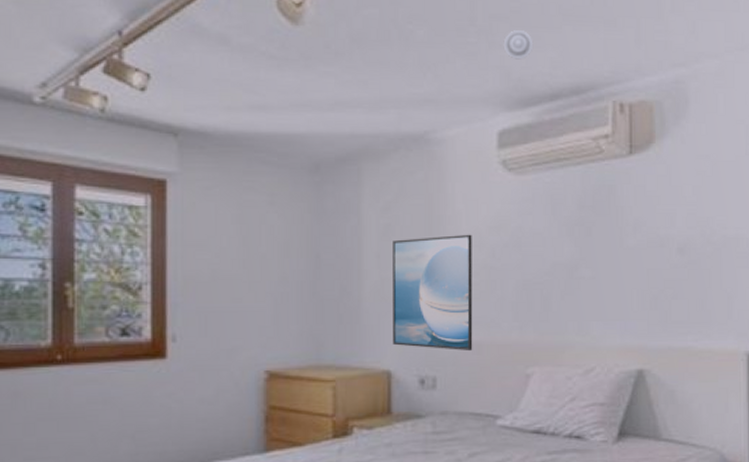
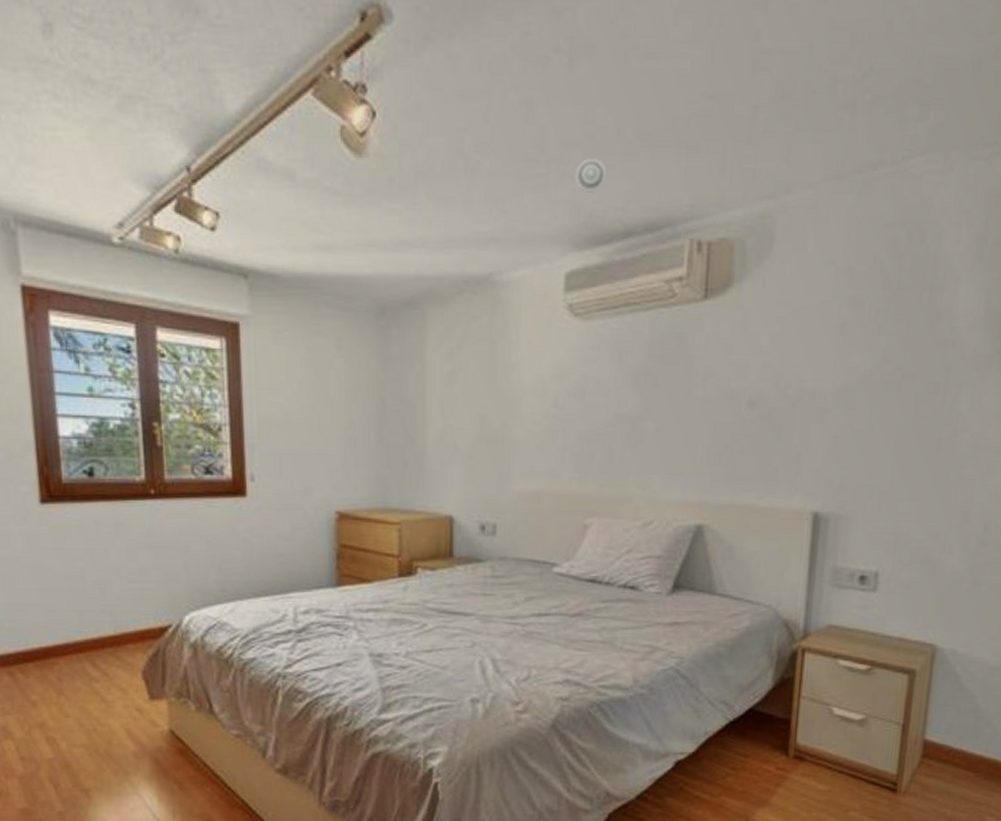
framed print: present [393,234,473,352] -> none [455,382,535,500]

